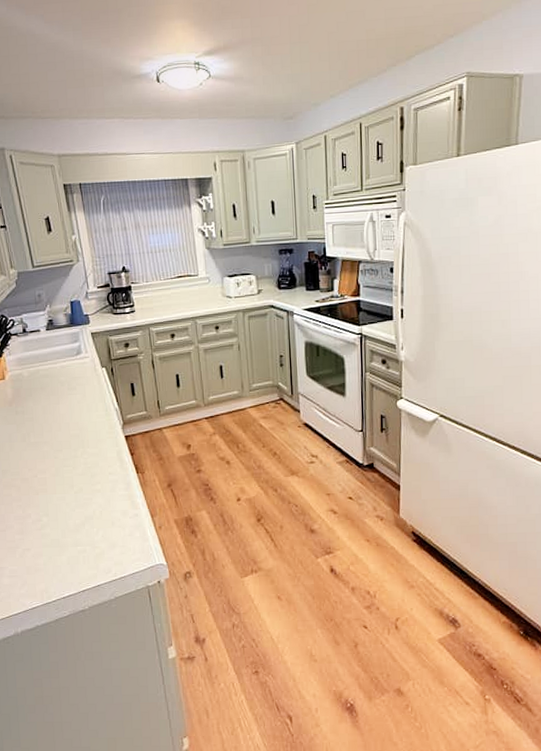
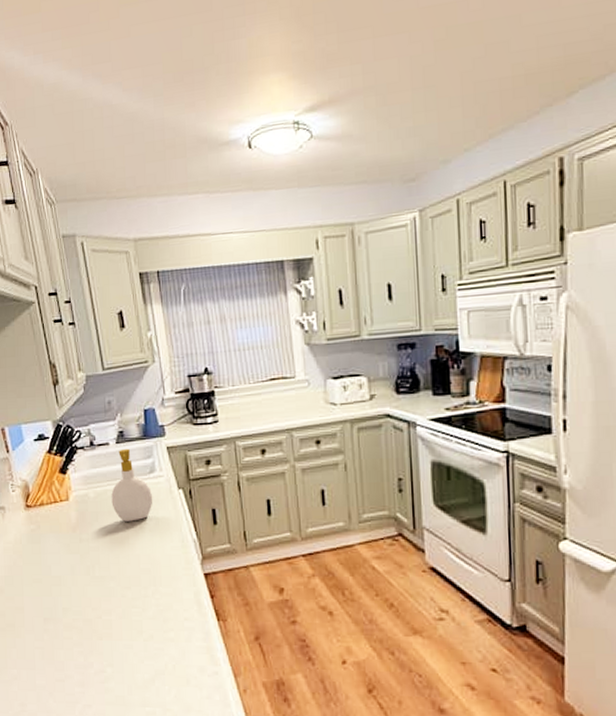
soap bottle: none [43,334,80,396] -> present [111,448,153,522]

